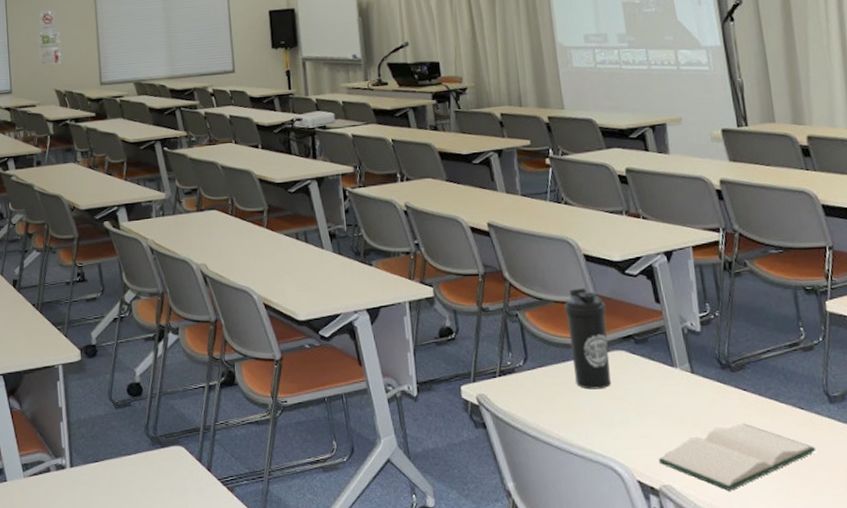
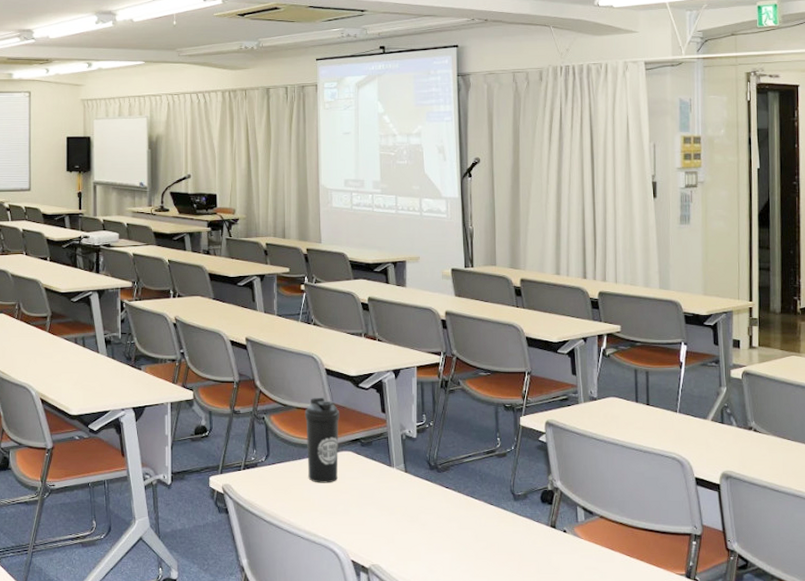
hardback book: present [659,423,815,491] -> none [371,515,498,570]

